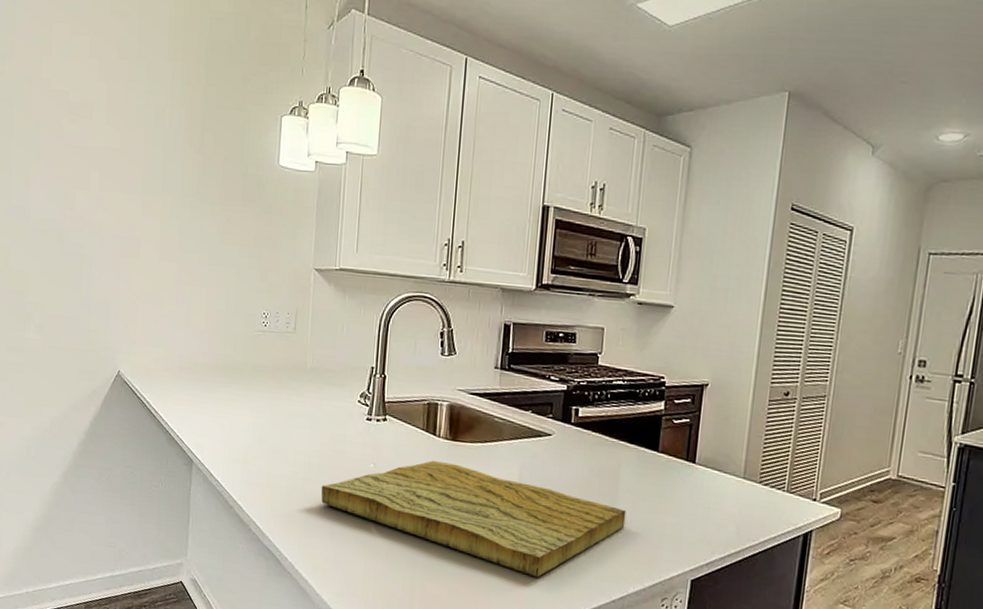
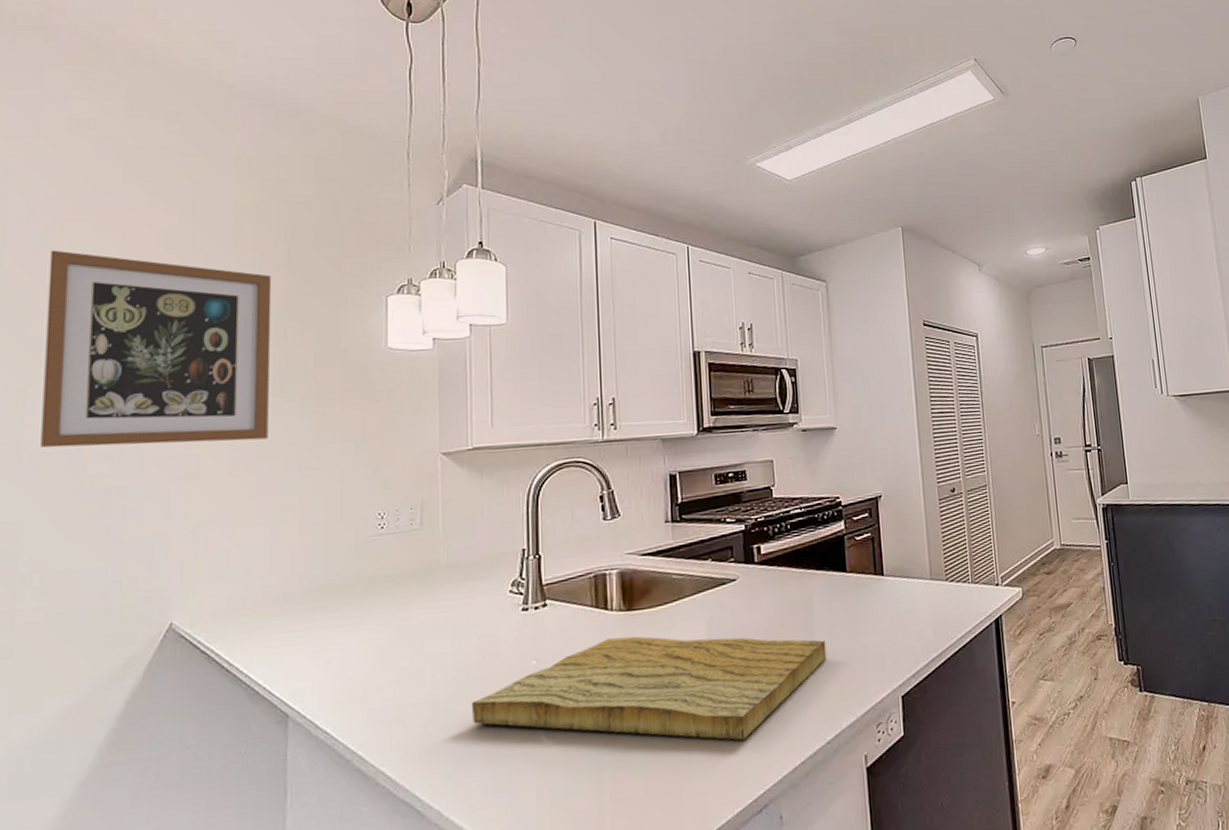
wall art: none [39,48,195,233] -> present [41,250,272,448]

